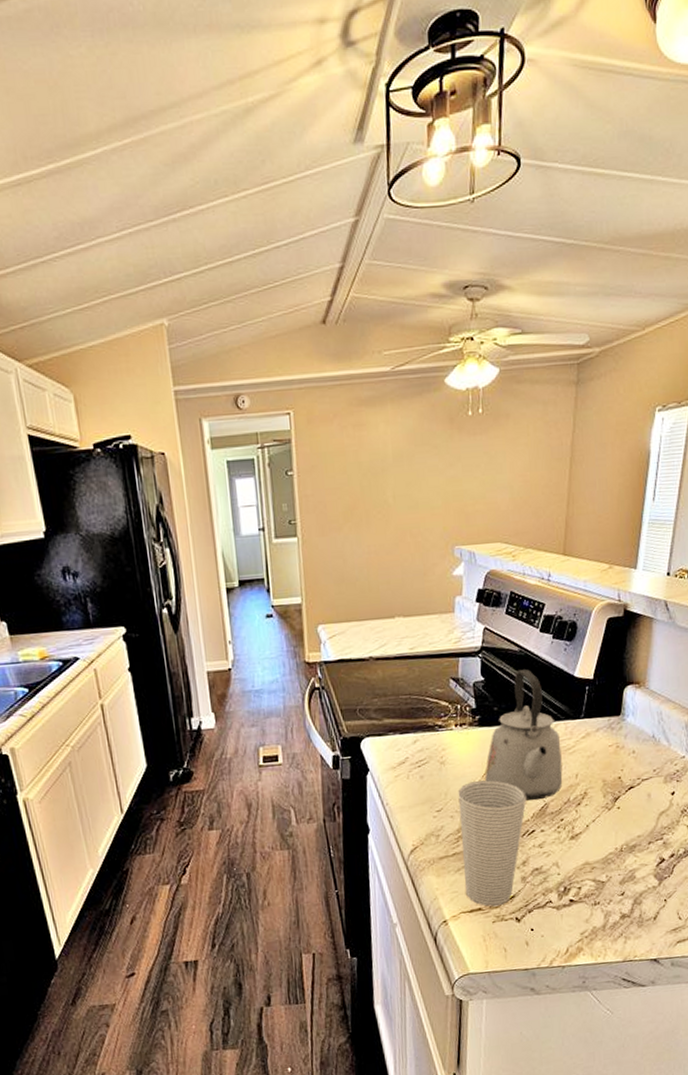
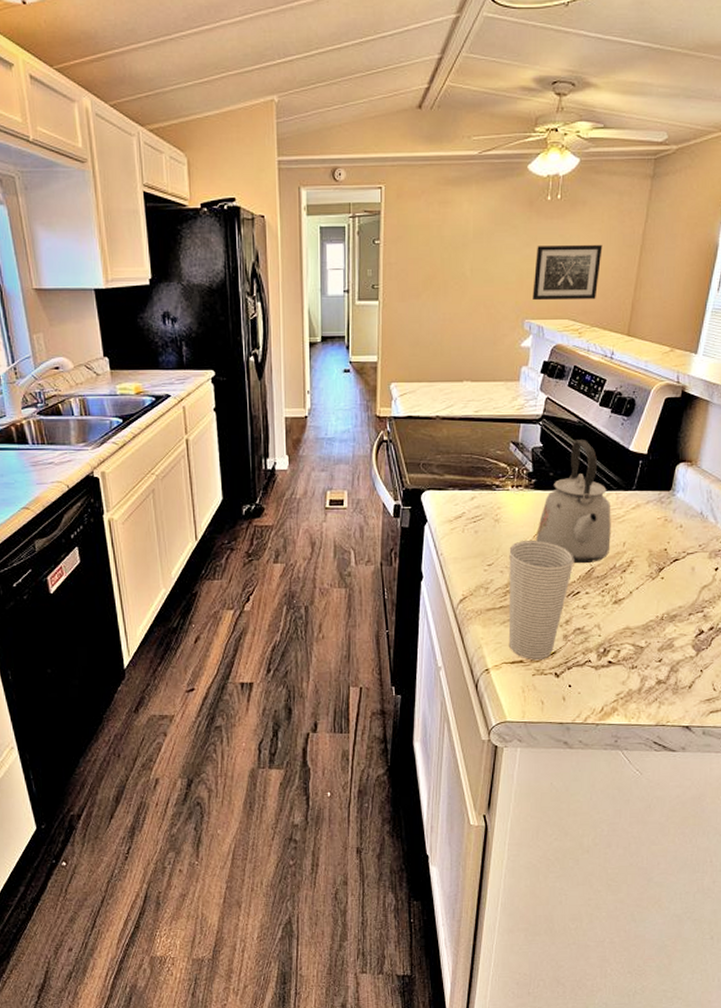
wall art: none [460,460,531,525] -> present [532,245,603,301]

